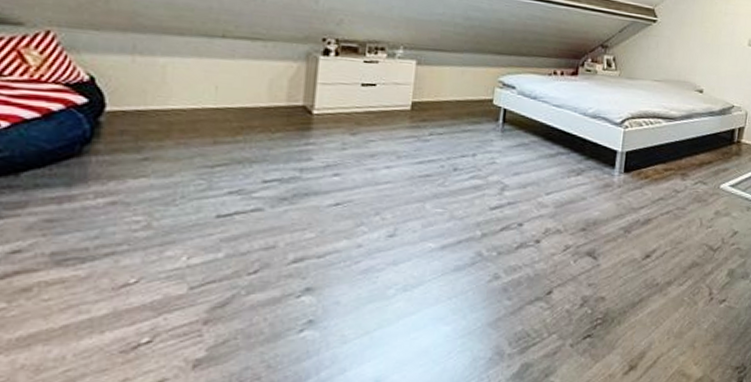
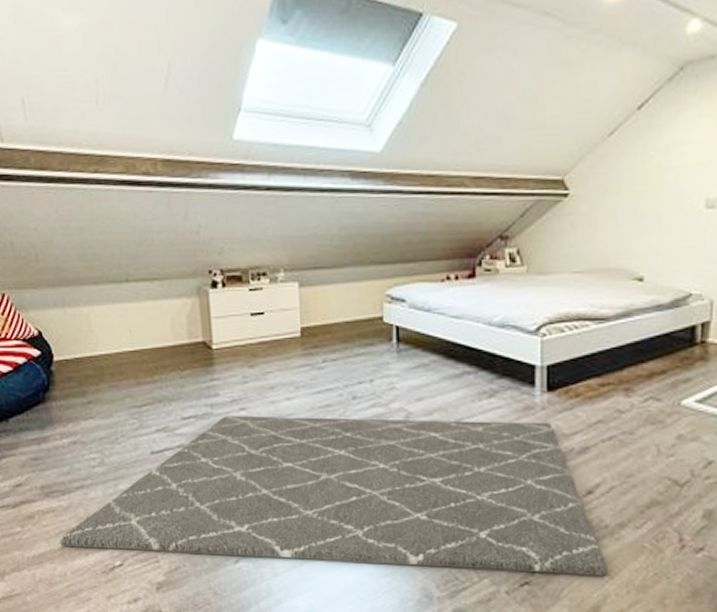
rug: none [64,181,655,327] -> present [59,416,607,576]

